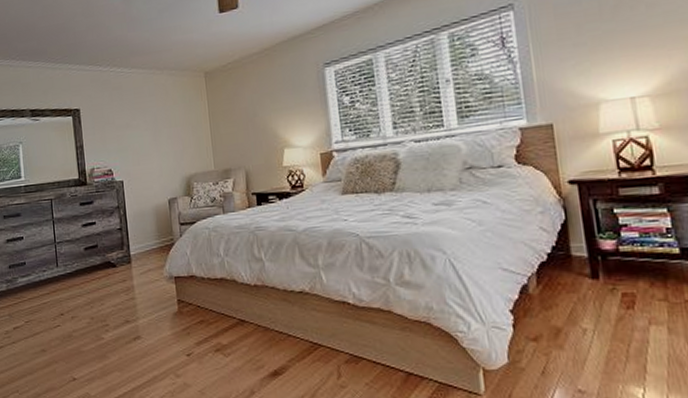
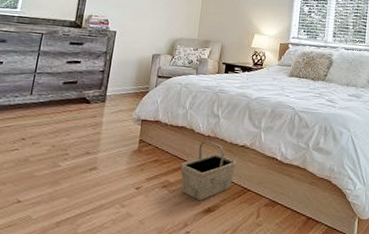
basket: none [230,291,298,363] -> present [180,140,237,200]

